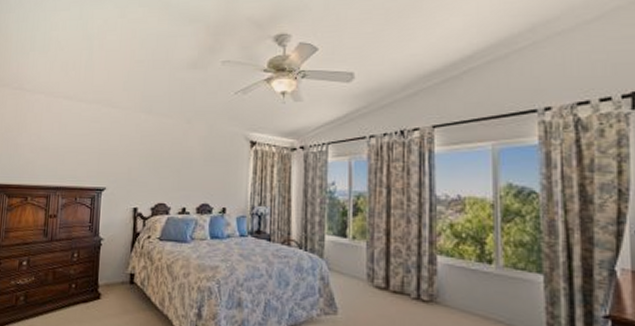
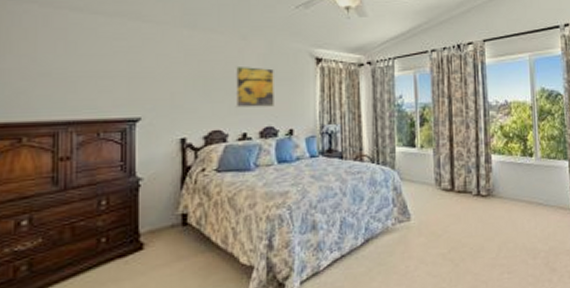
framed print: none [177,146,212,185] -> present [235,65,274,108]

